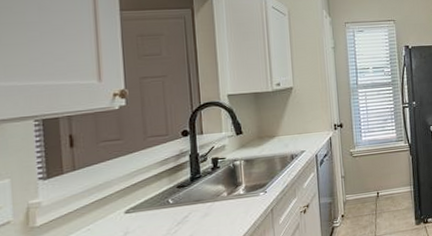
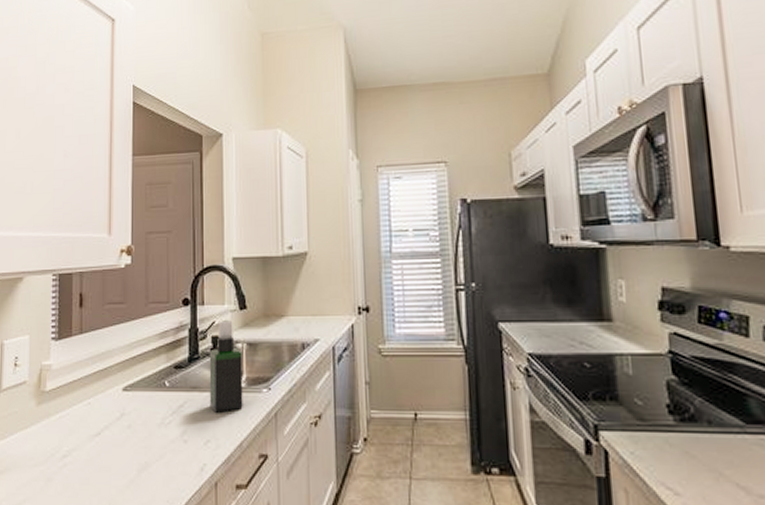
spray bottle: none [210,144,243,217] -> present [209,320,243,413]

